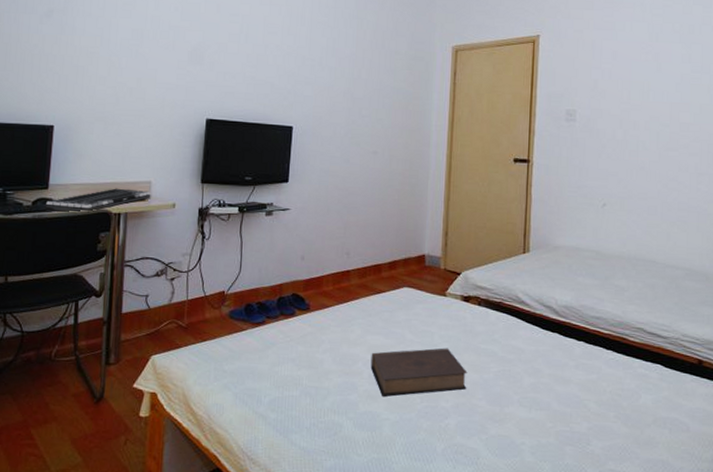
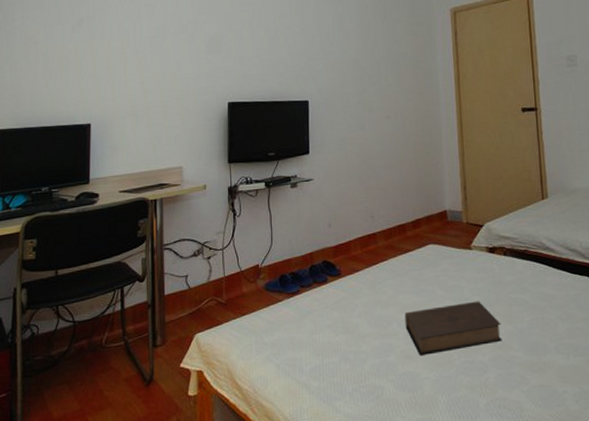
computer keyboard: present [46,188,151,213] -> none [88,175,183,205]

